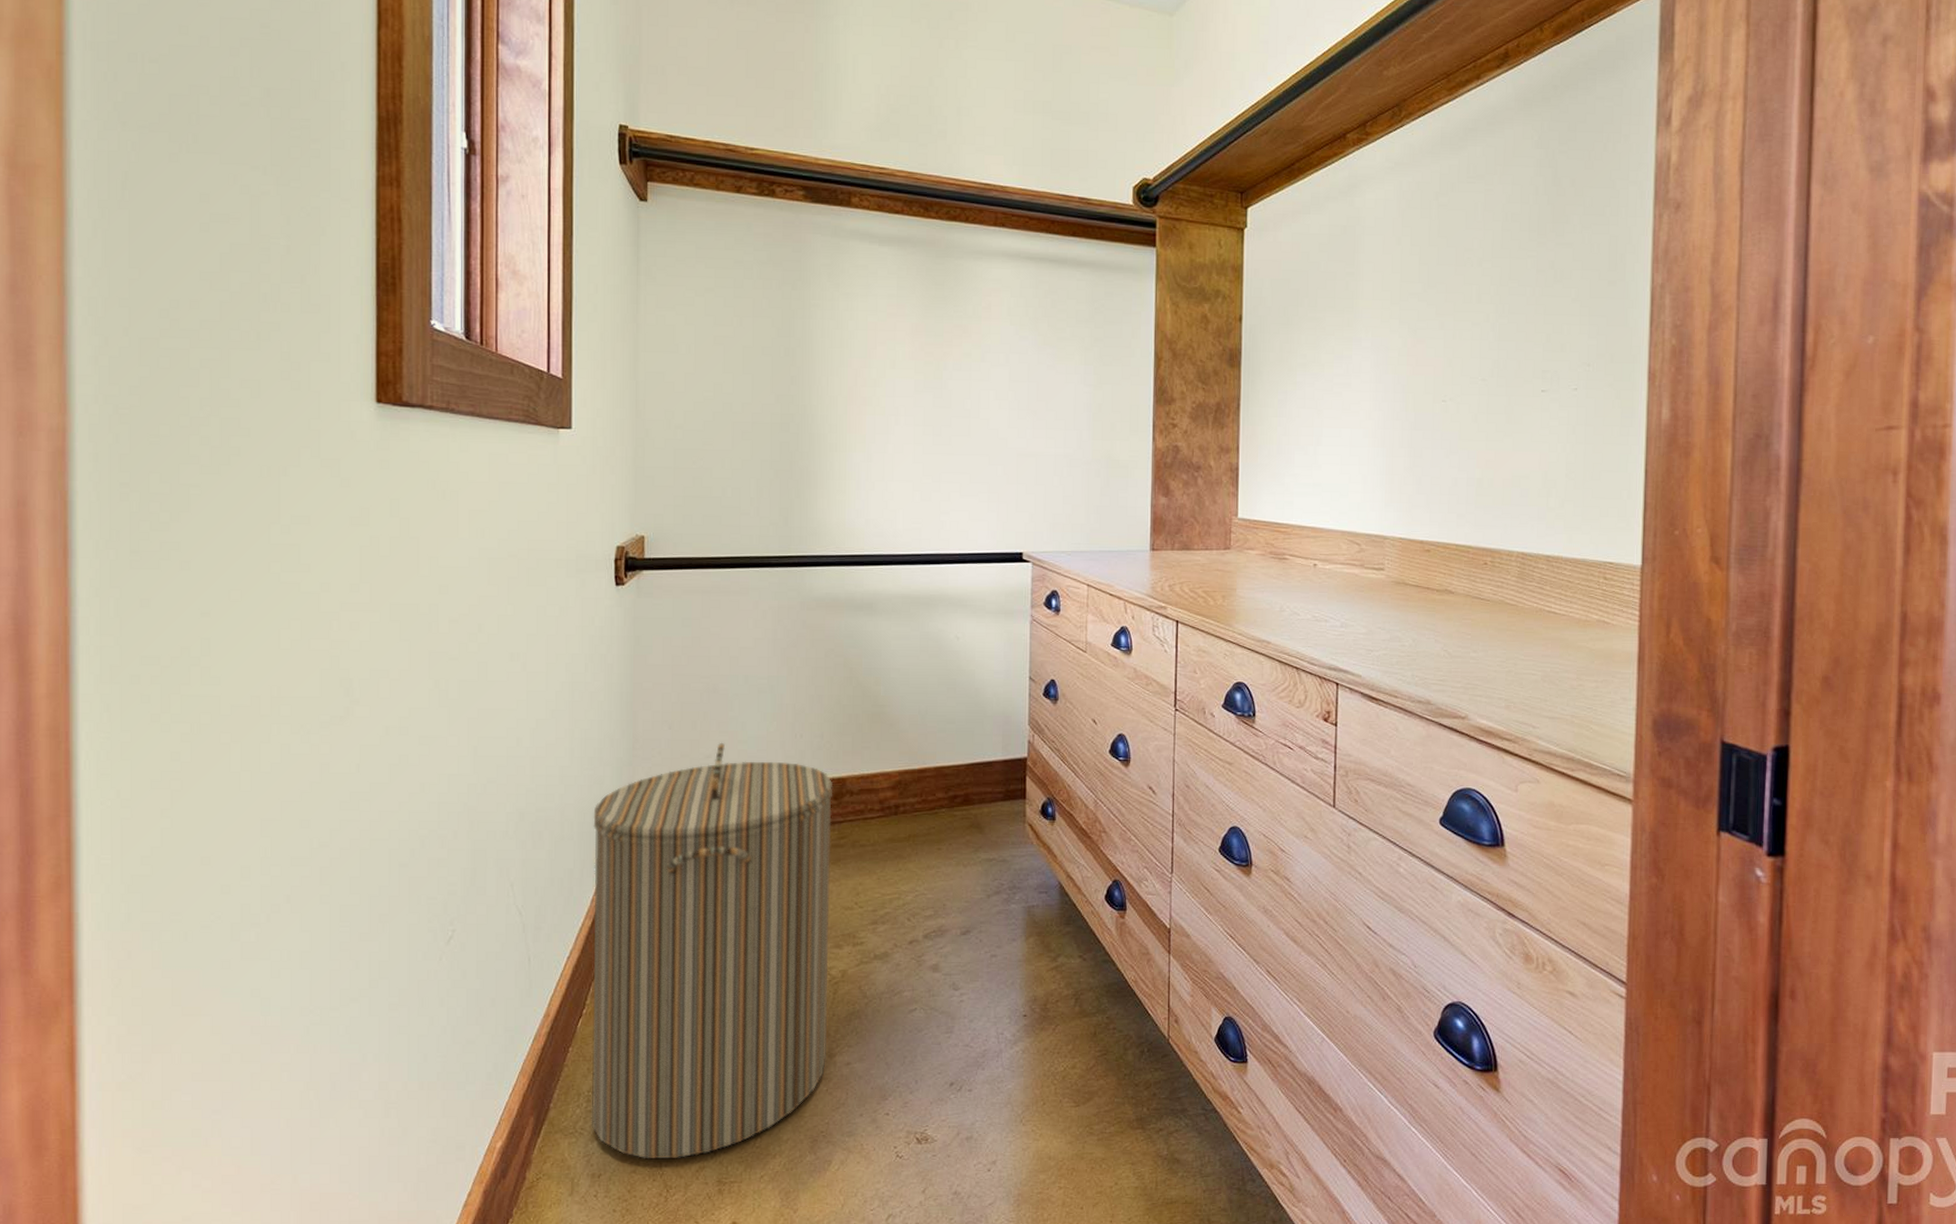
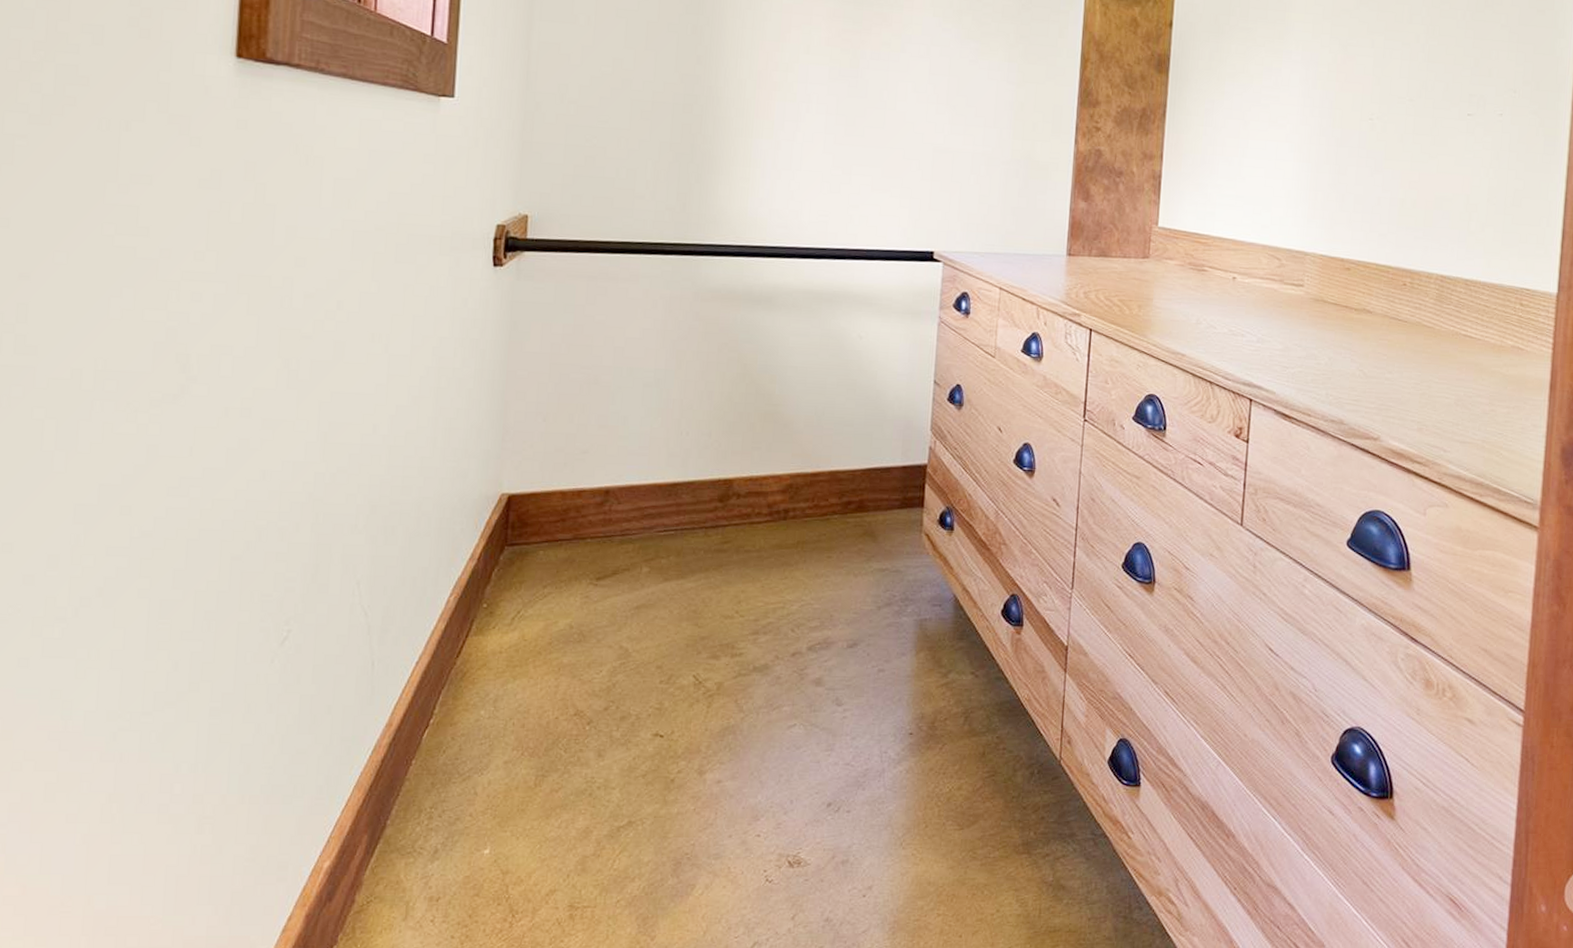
laundry hamper: present [591,742,833,1158] -> none [431,437,719,881]

